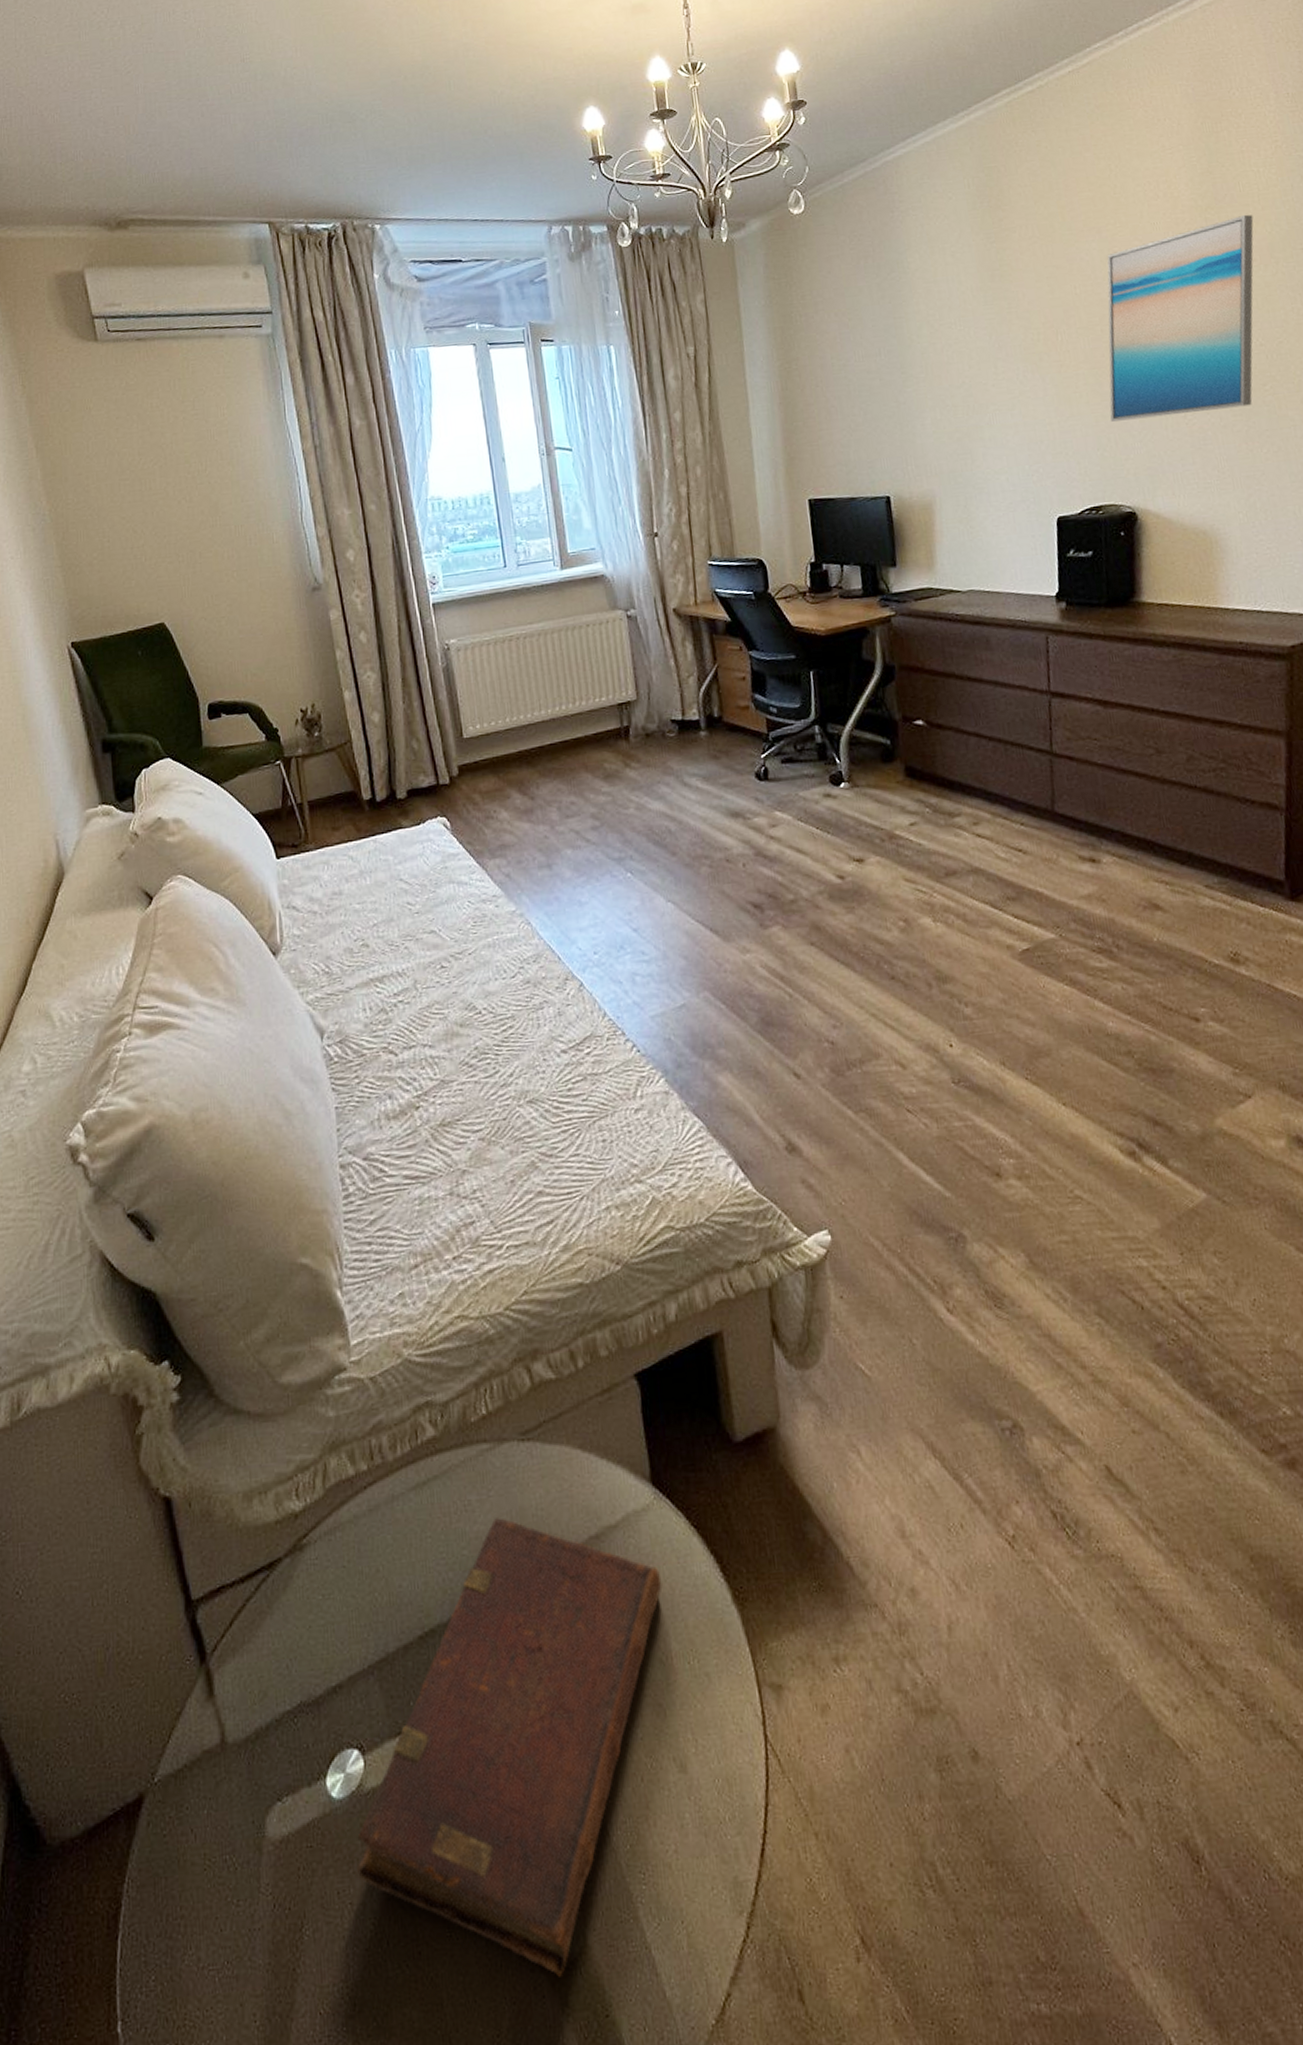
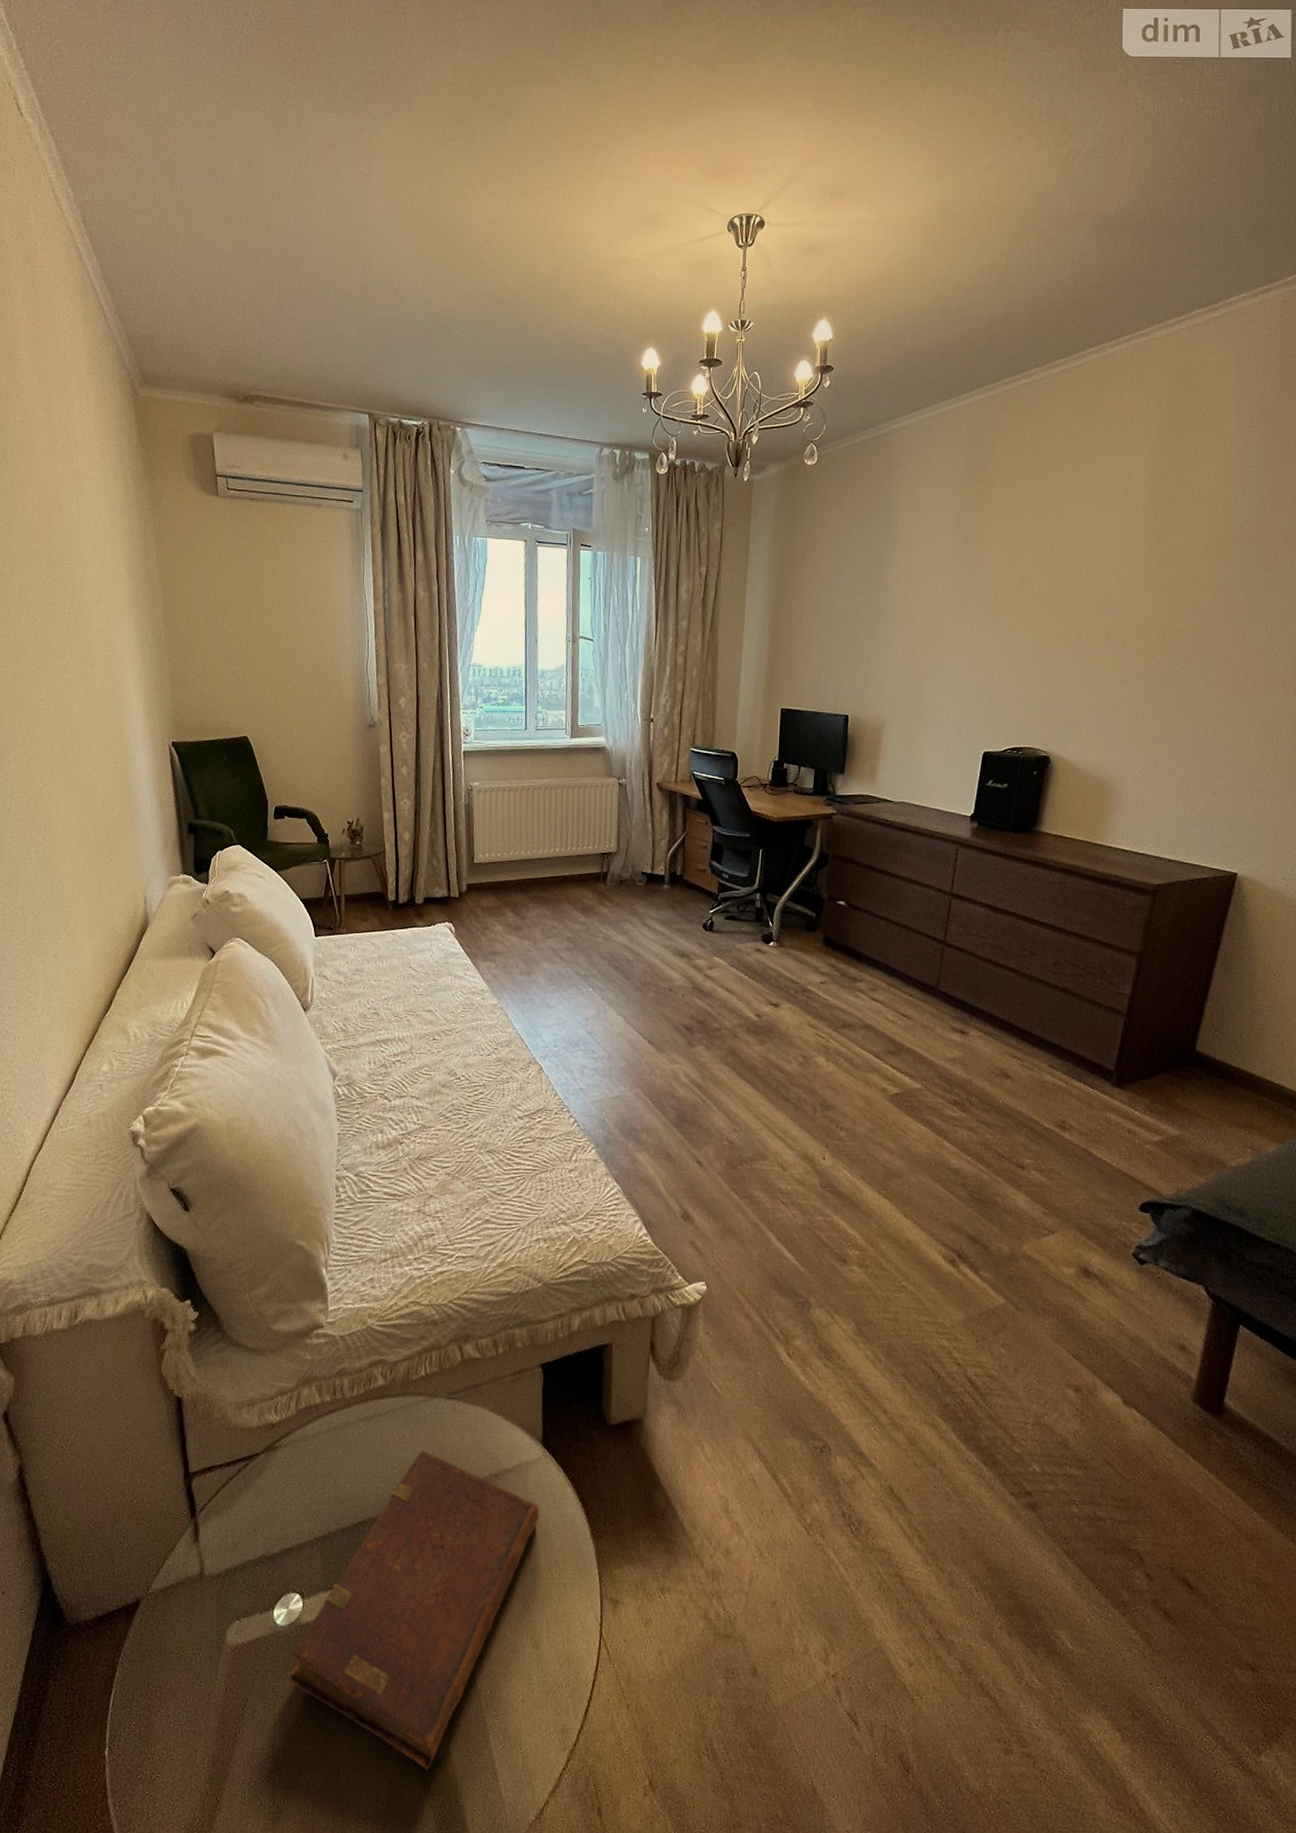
wall art: present [1107,214,1254,422] -> none [1043,516,1197,681]

